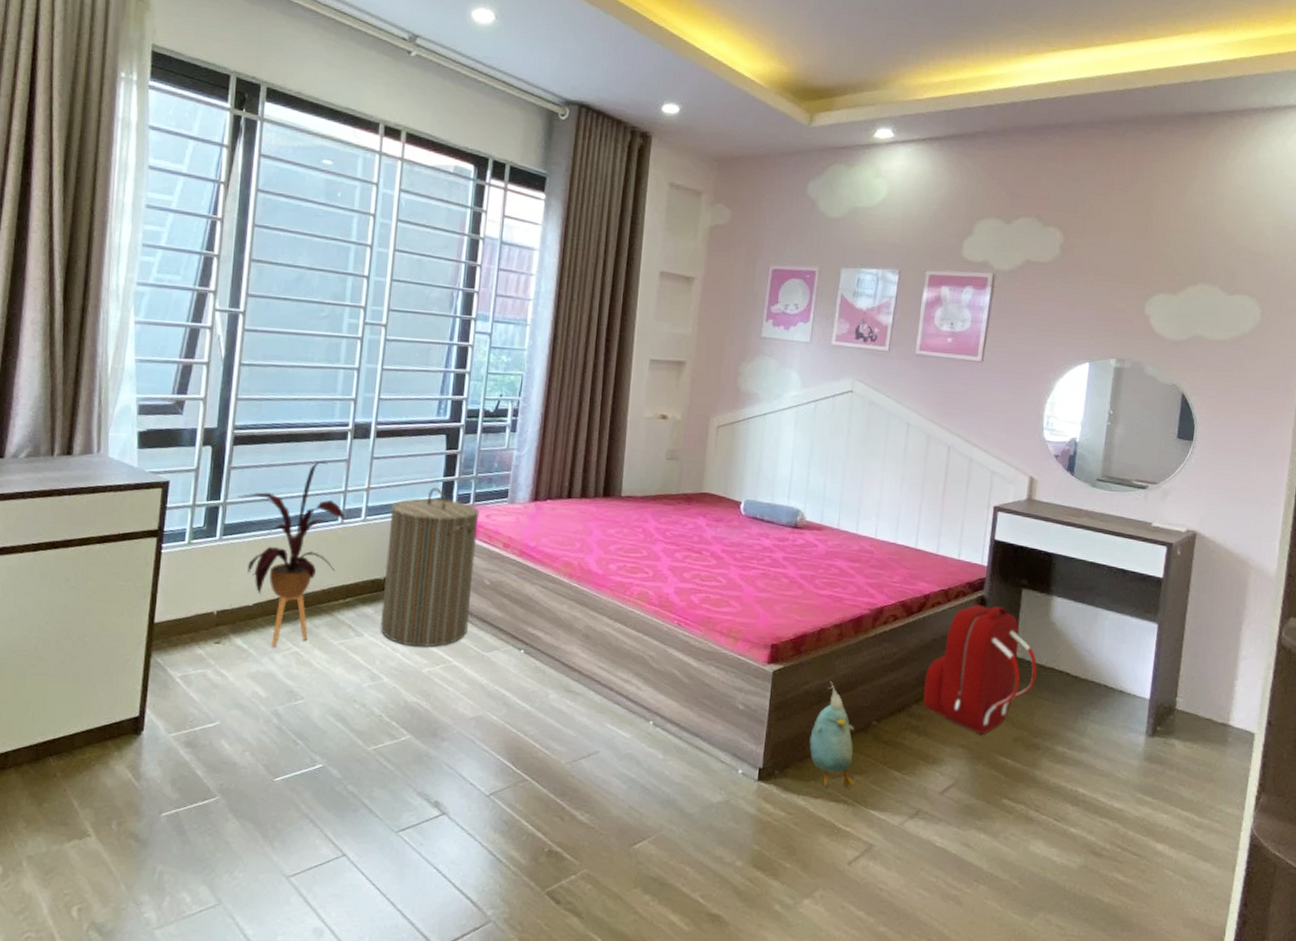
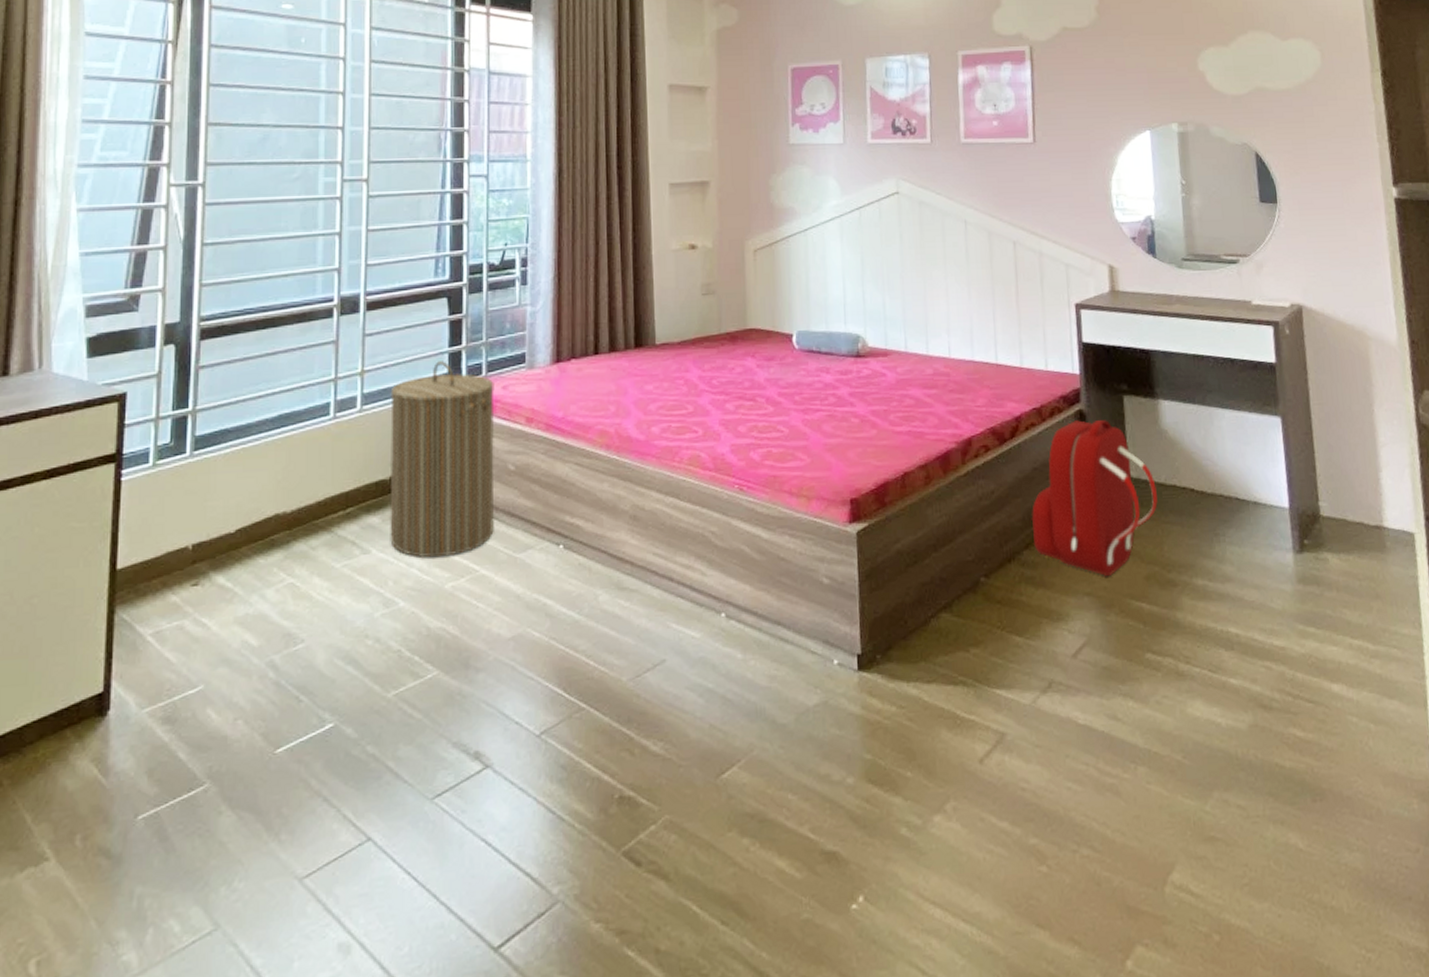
house plant: present [238,461,345,647] -> none [209,346,337,581]
plush toy: present [809,682,855,788] -> none [911,535,972,668]

